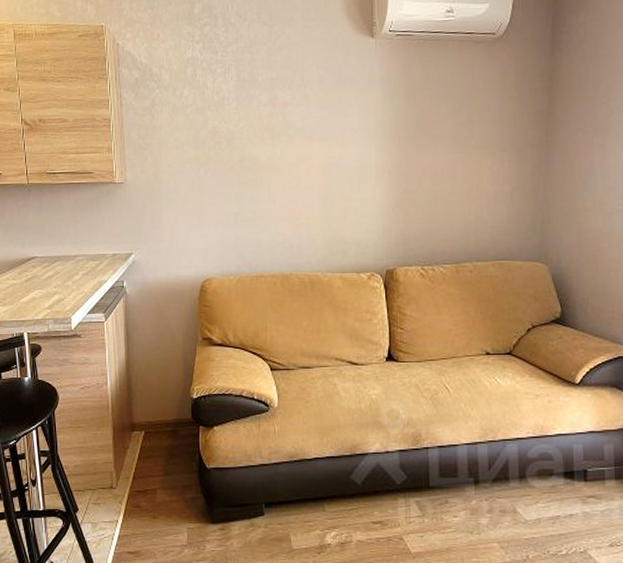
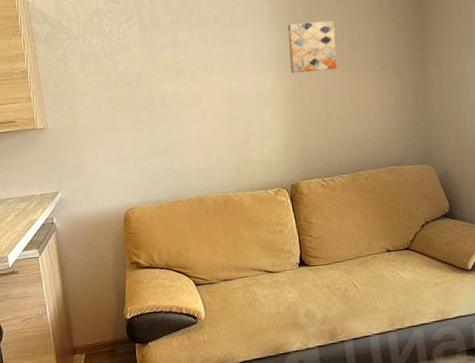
wall art: none [398,92,453,148] -> present [287,20,337,73]

